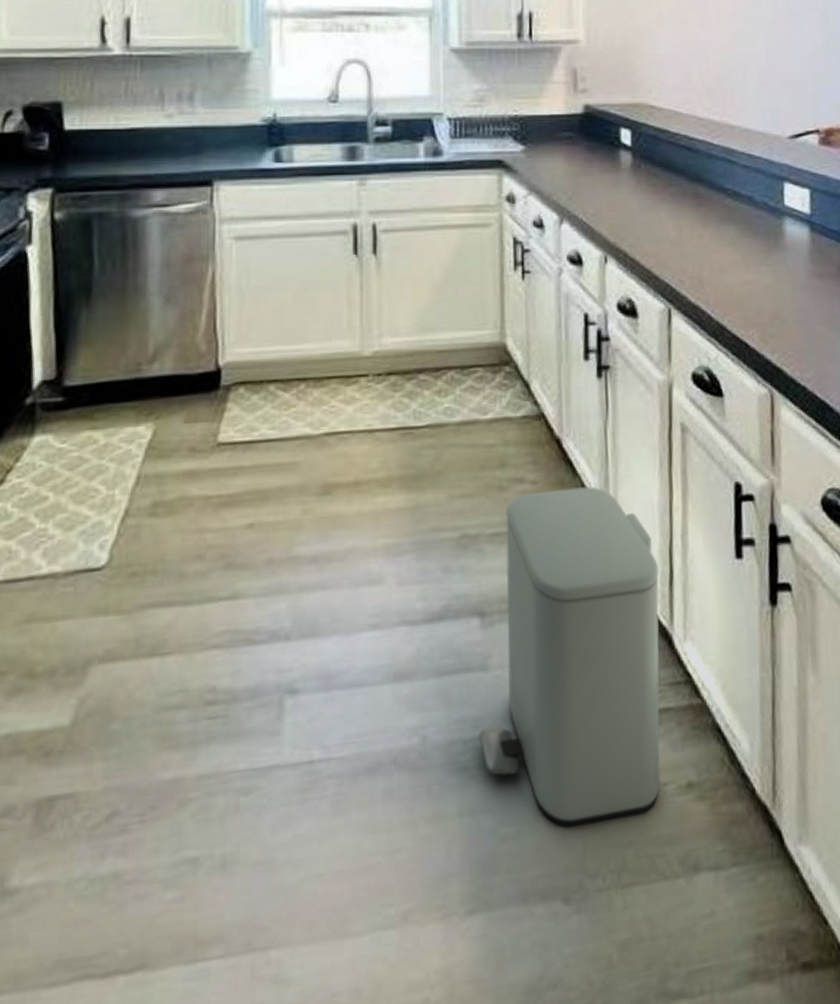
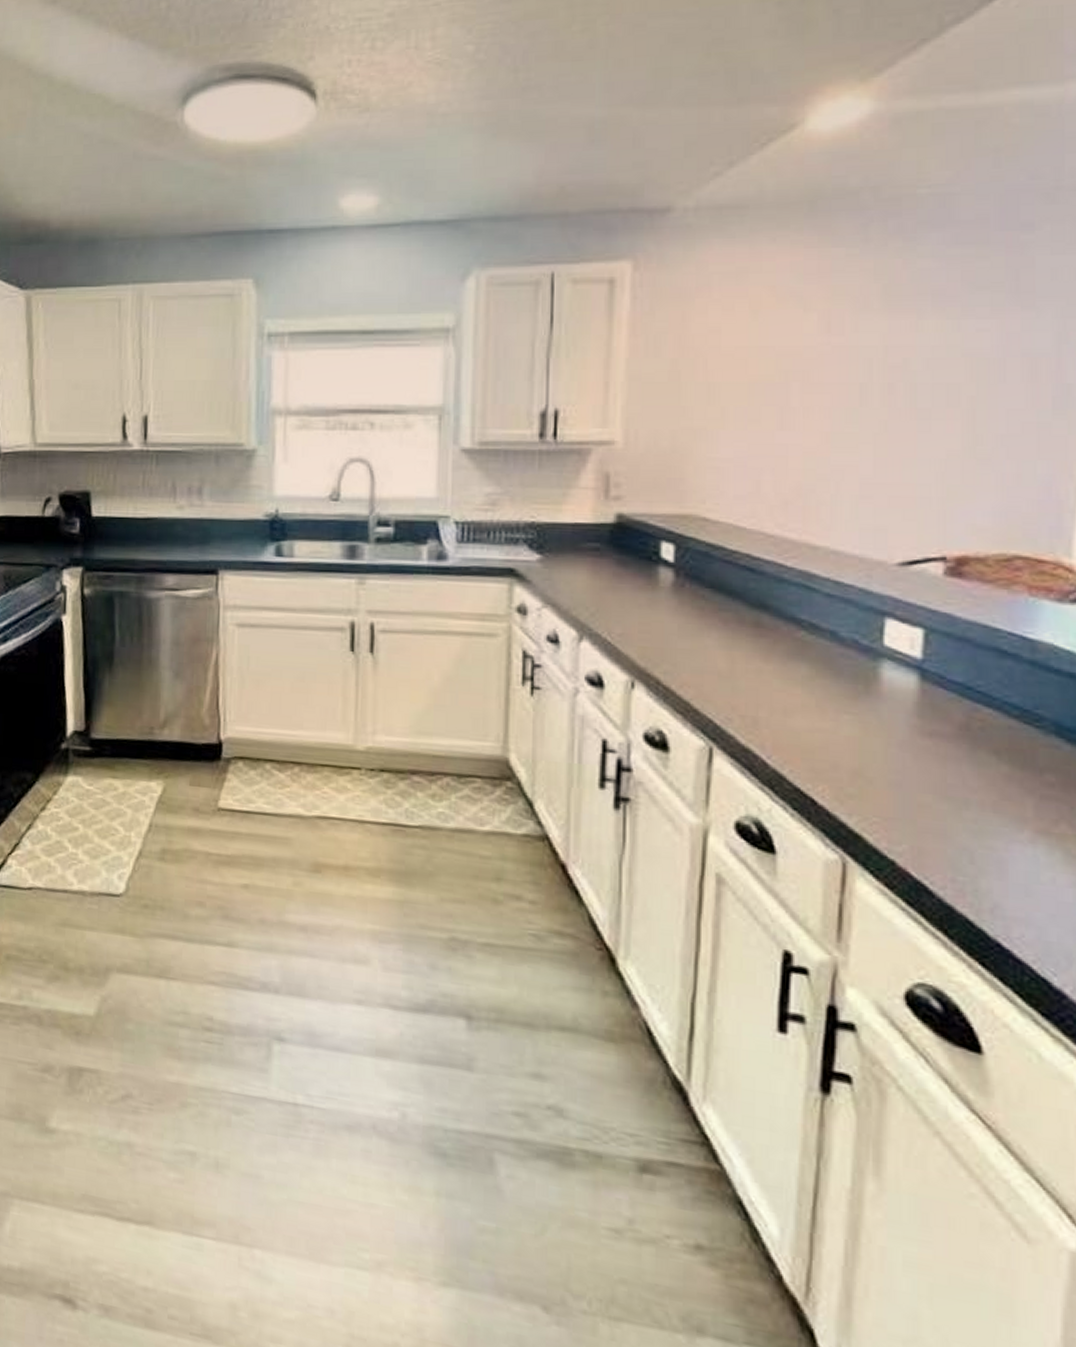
pedal bin: present [478,486,660,828] -> none [460,911,676,1258]

